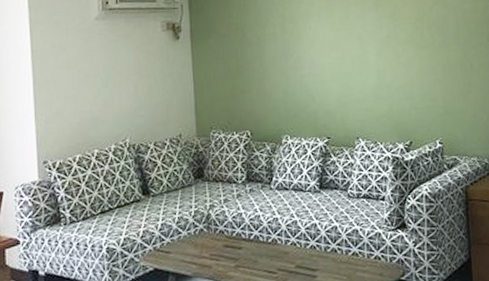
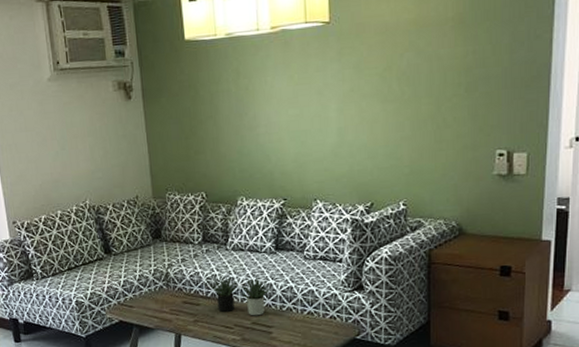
succulent plant: none [253,215,317,259] -> present [210,275,272,316]

